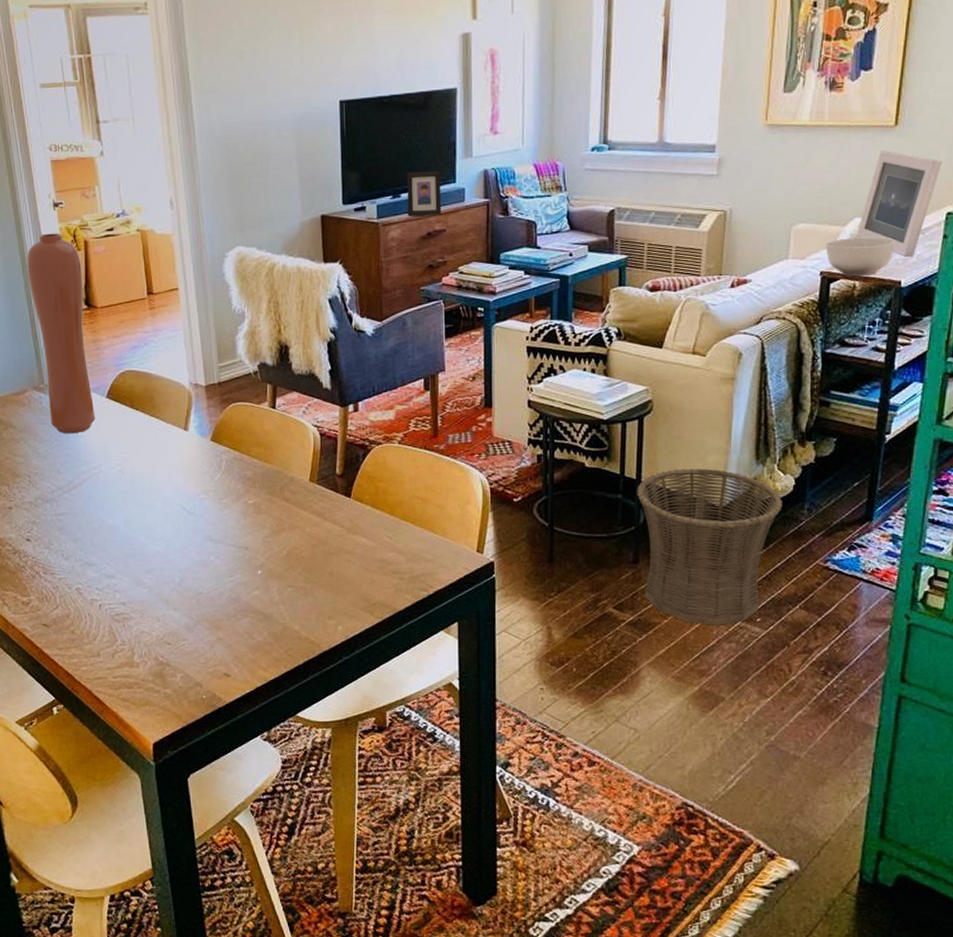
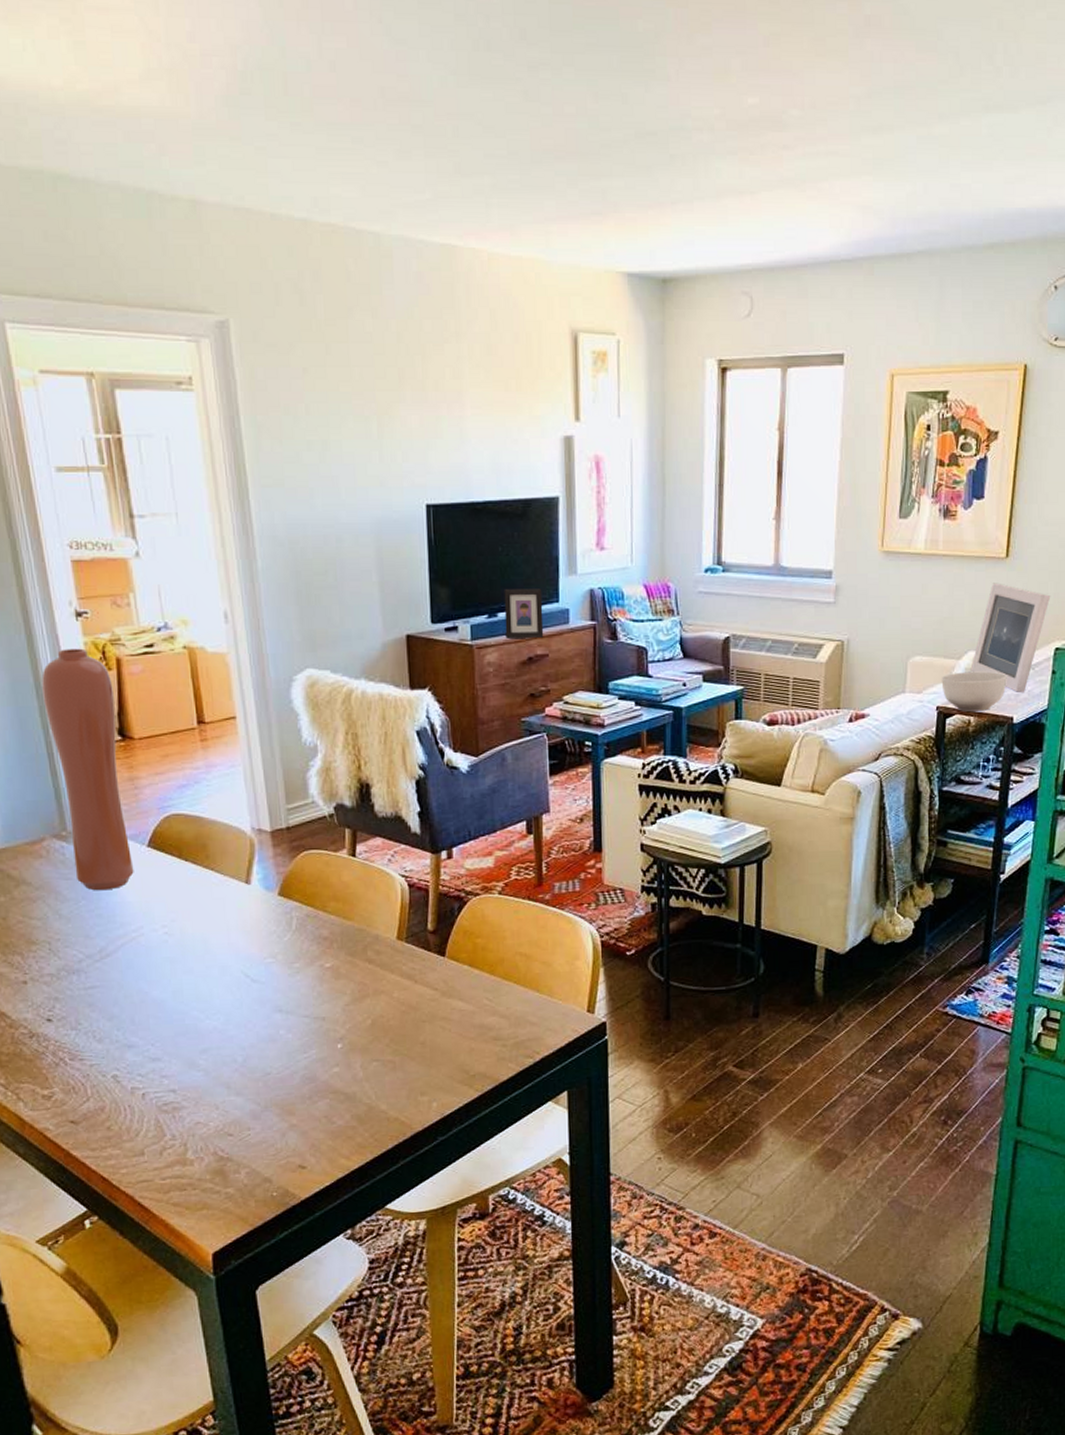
basket: present [637,468,783,626] -> none [756,913,902,1080]

